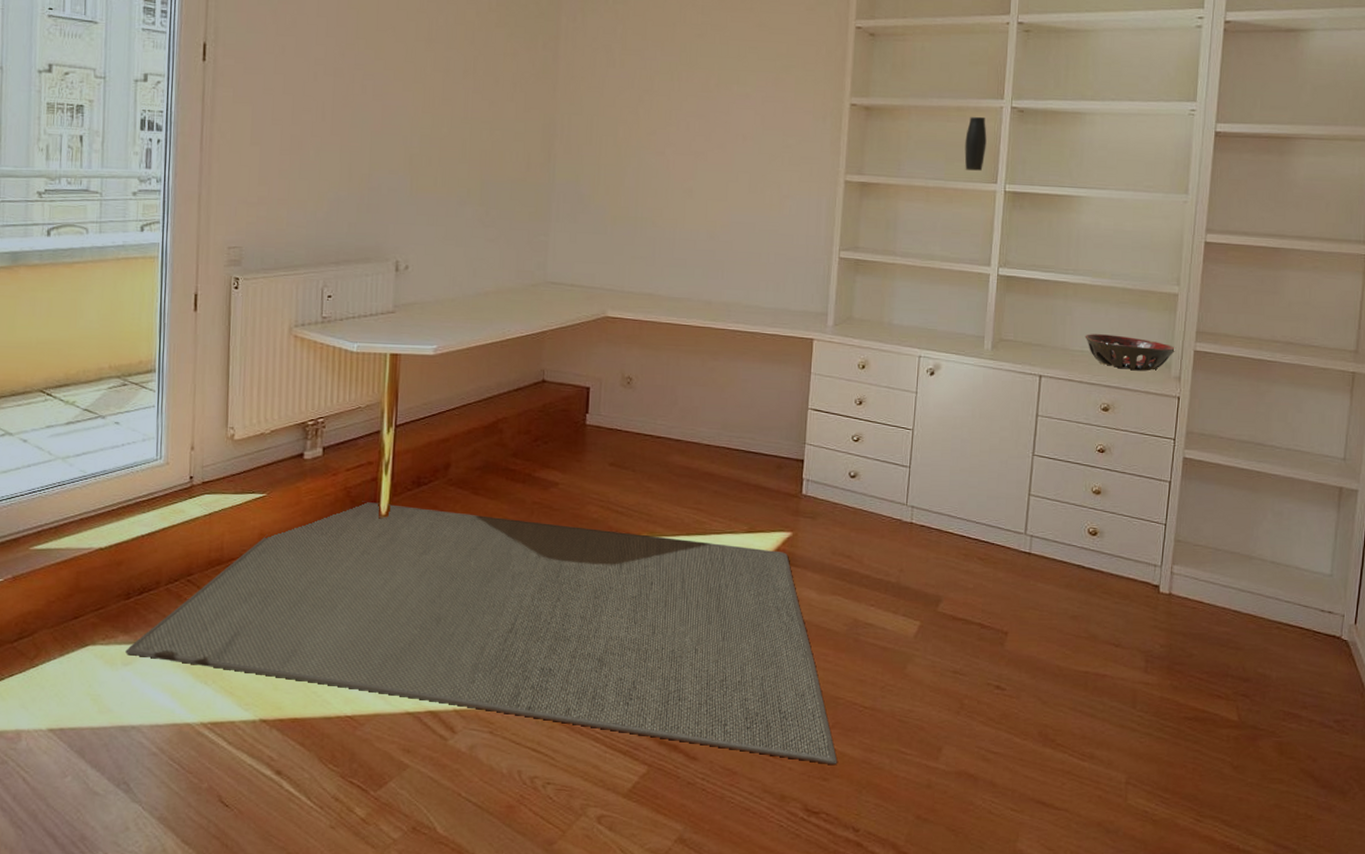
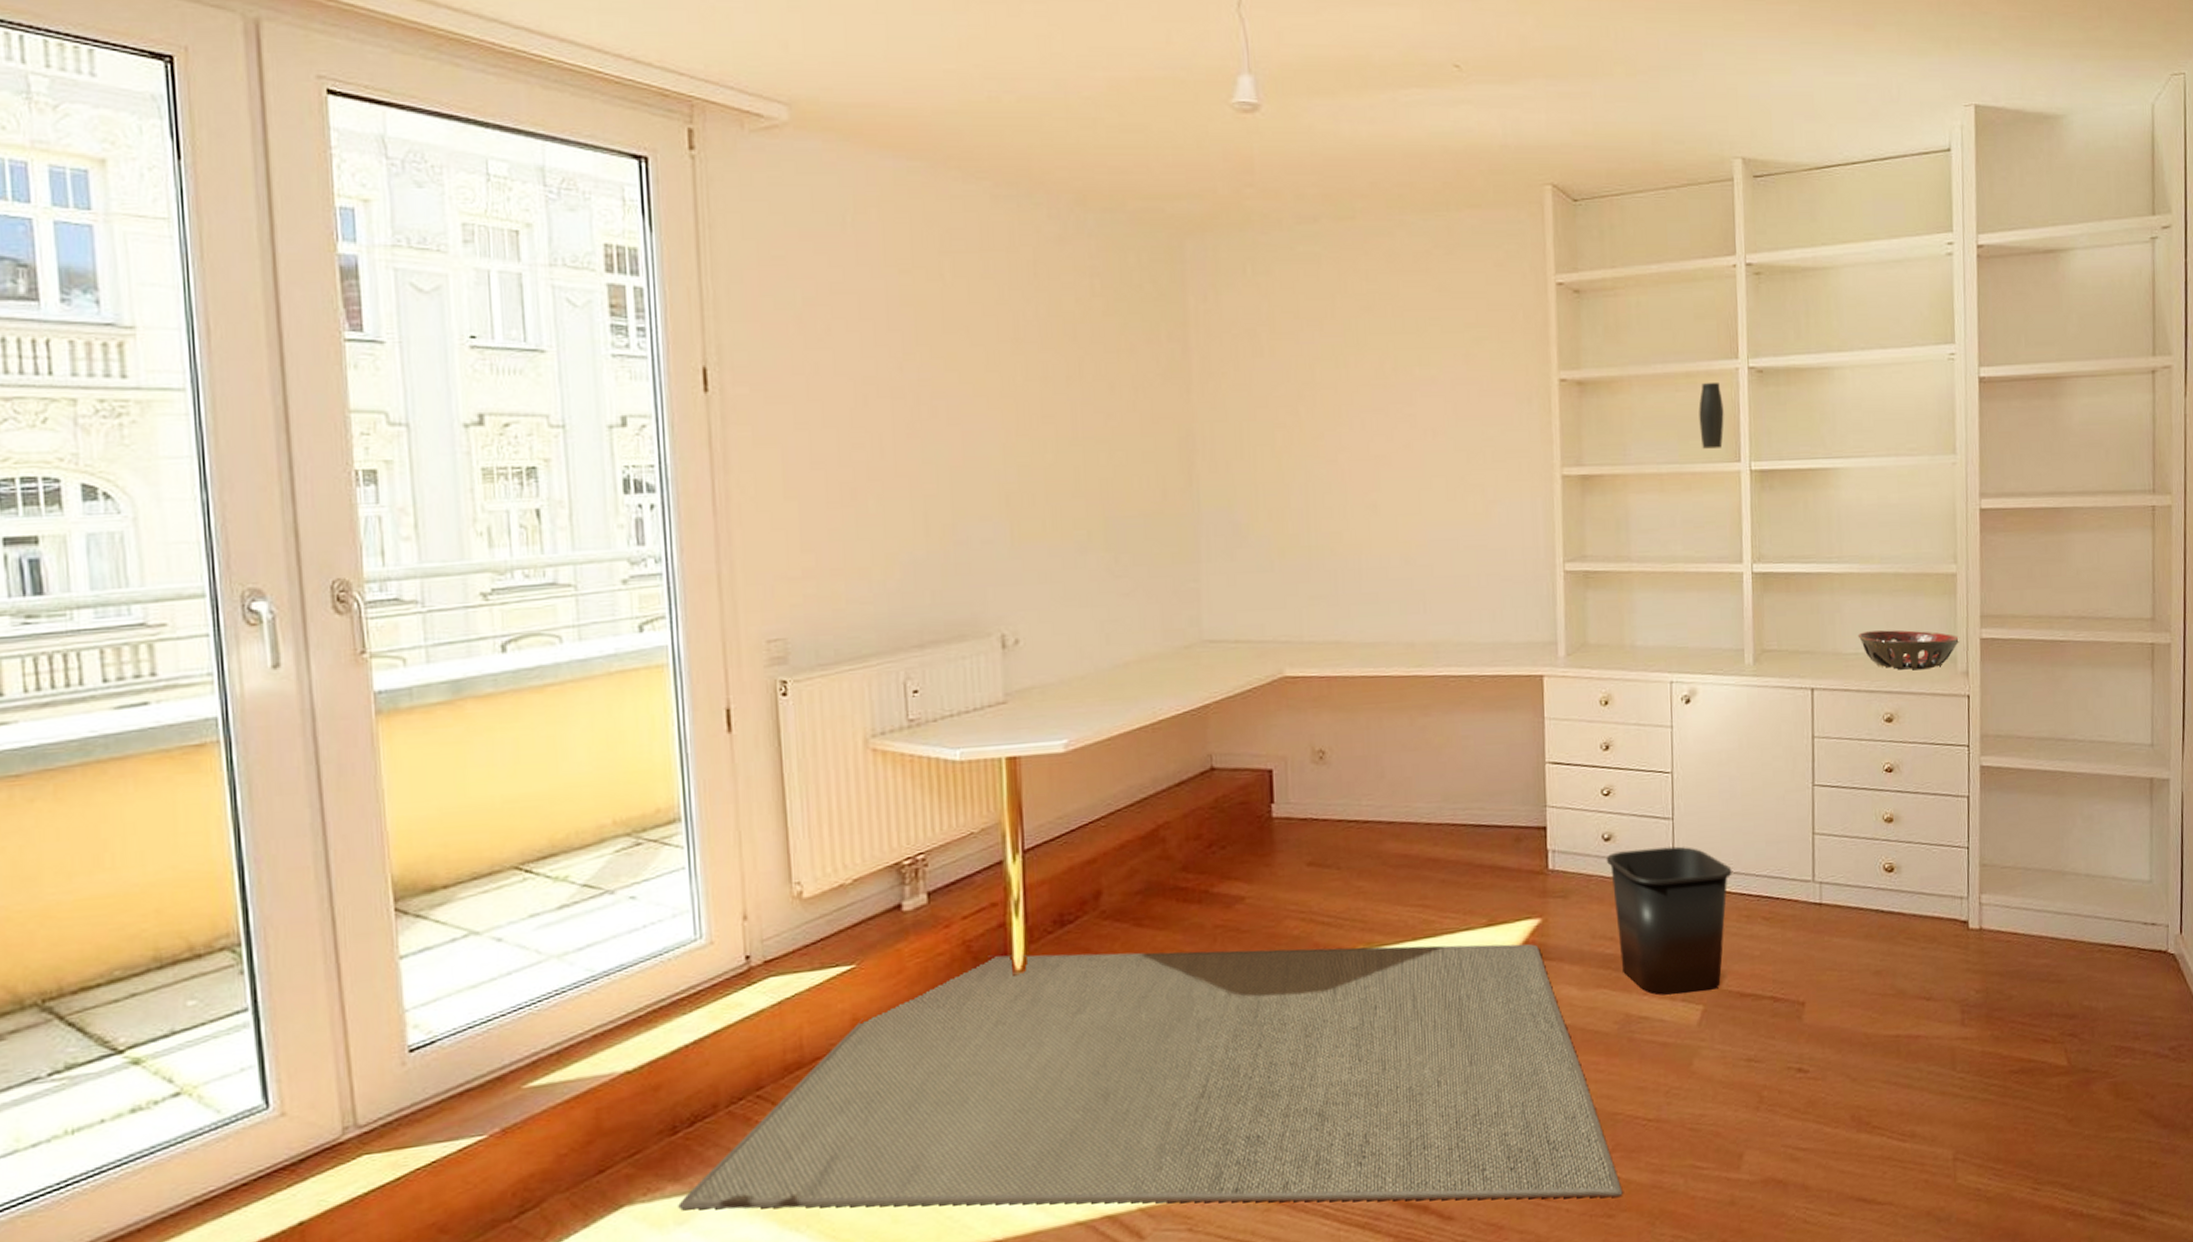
waste bin: none [851,488,956,610] -> present [1607,846,1732,995]

